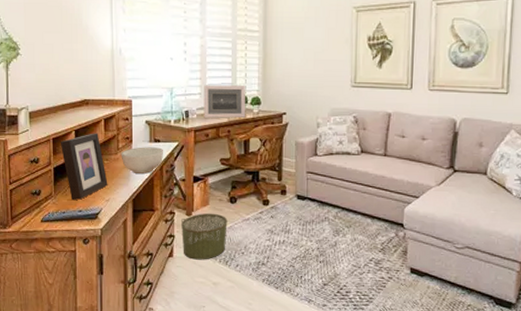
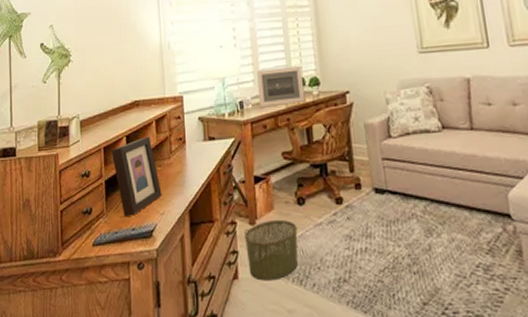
bowl: present [121,147,163,174] -> none [174,146,219,179]

